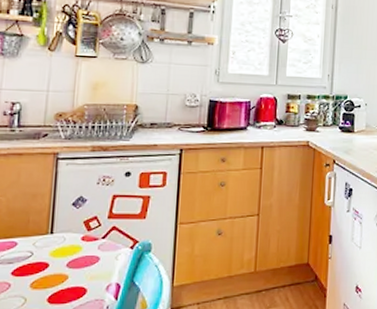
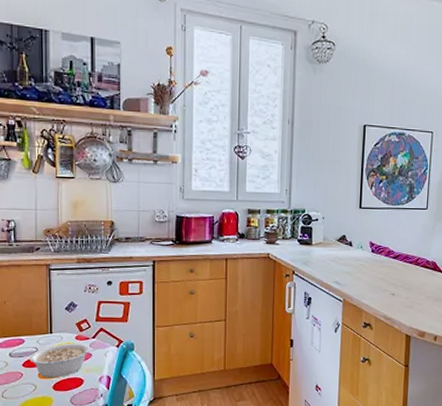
legume: none [20,244,107,289] -> present [28,343,97,378]

